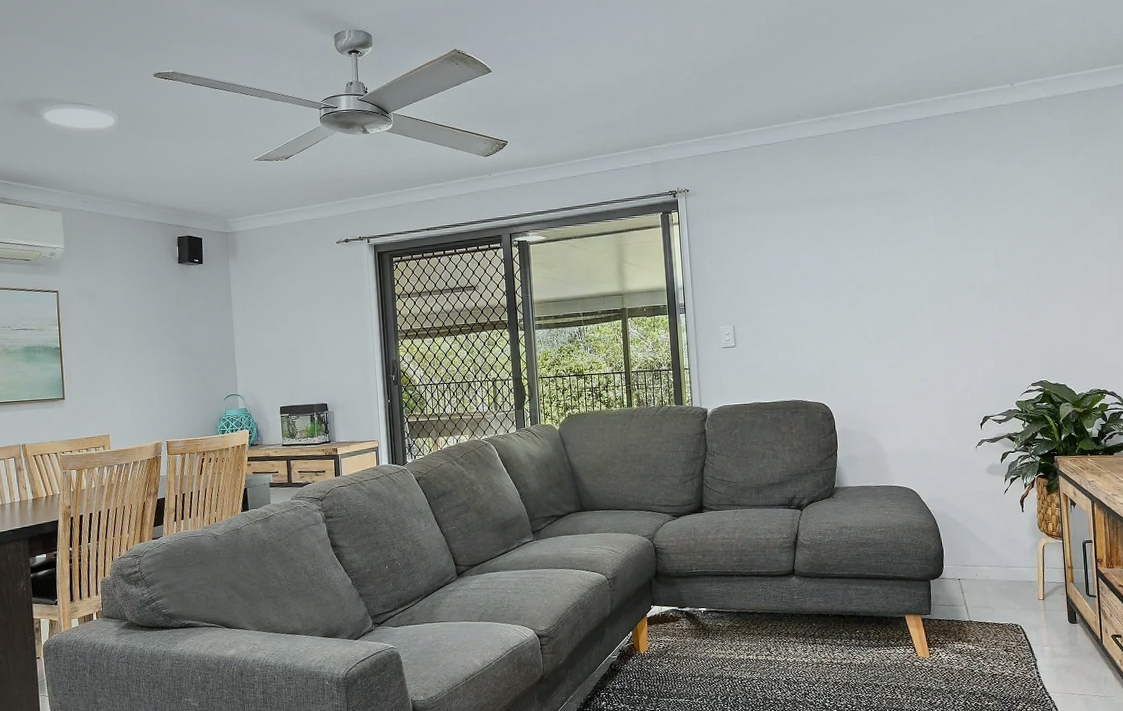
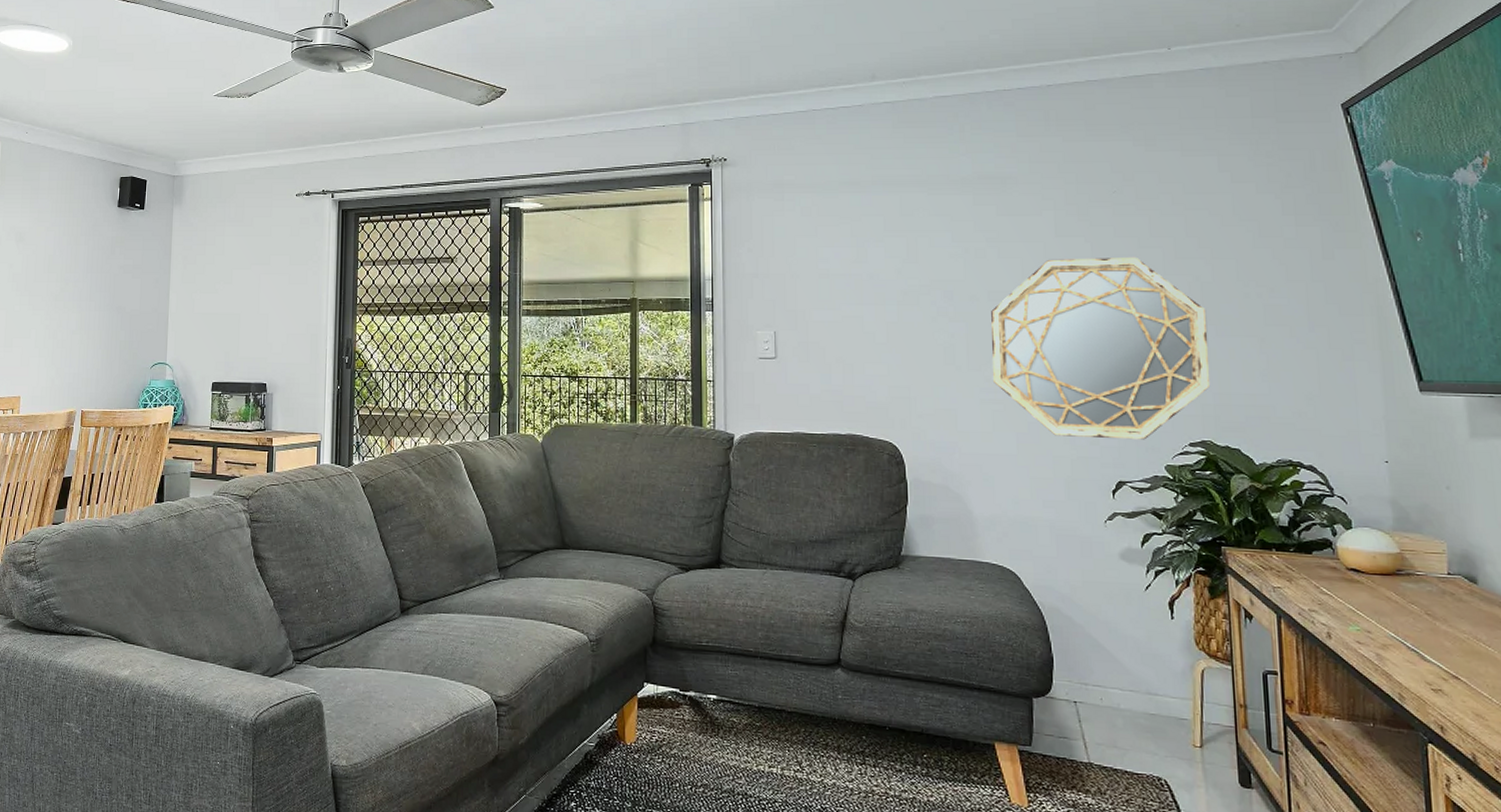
home mirror: none [892,247,1045,387] -> present [991,256,1211,440]

